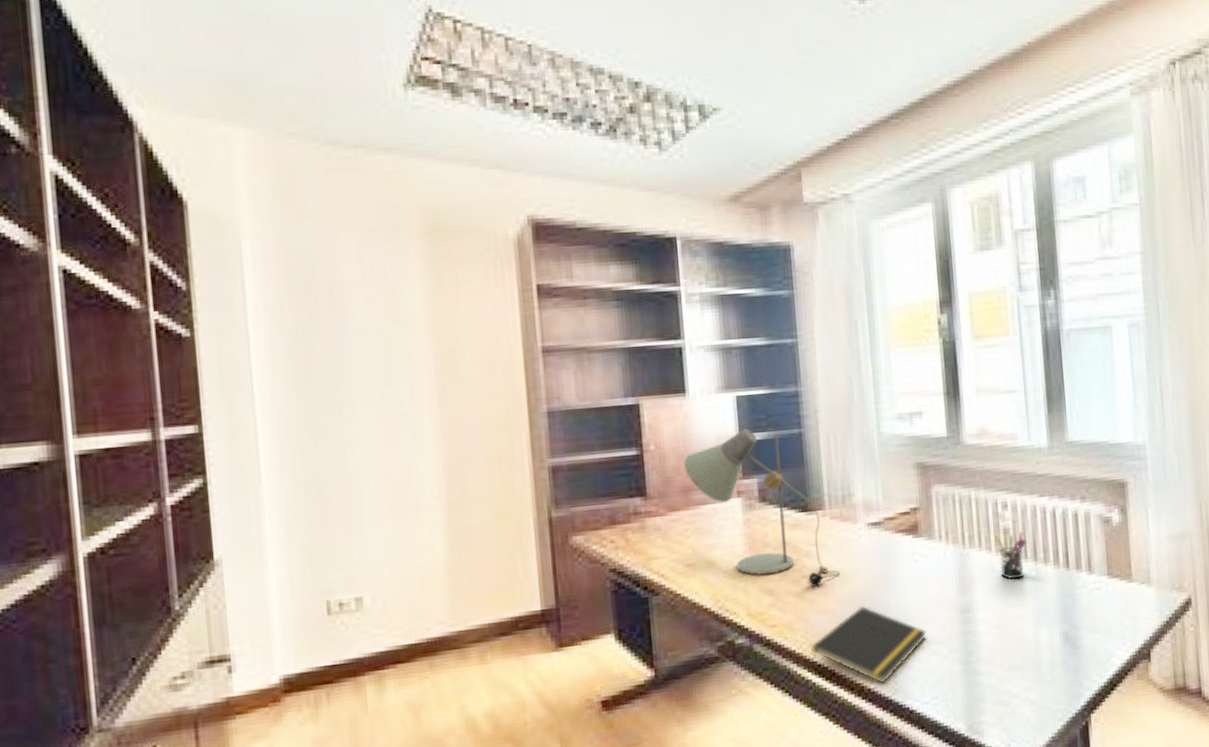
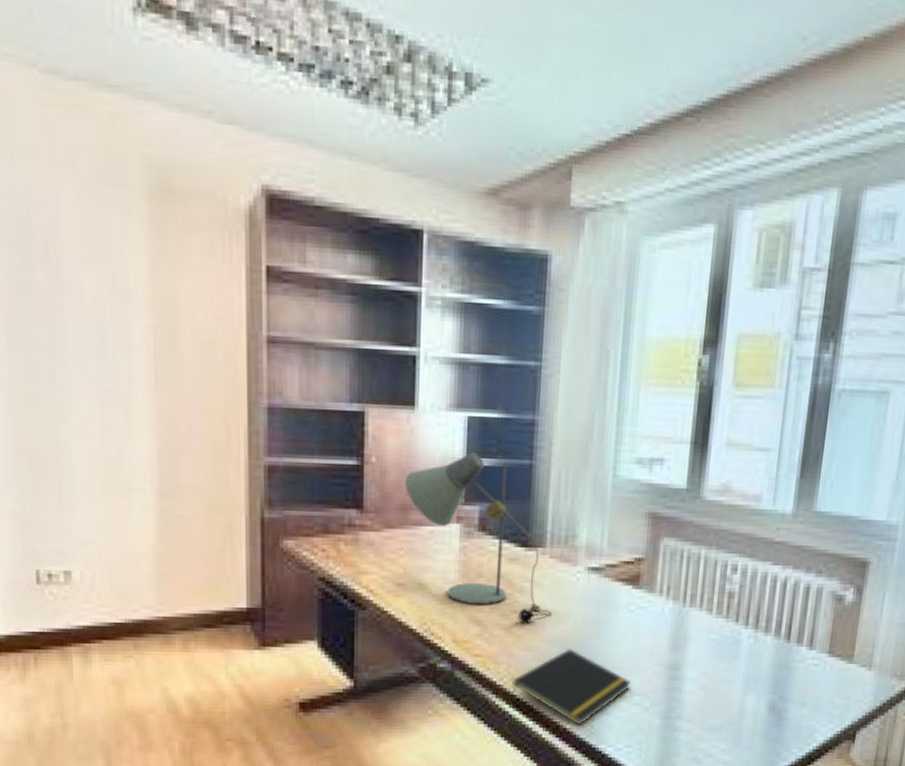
pen holder: present [994,531,1027,580] -> none [717,597,751,644]

